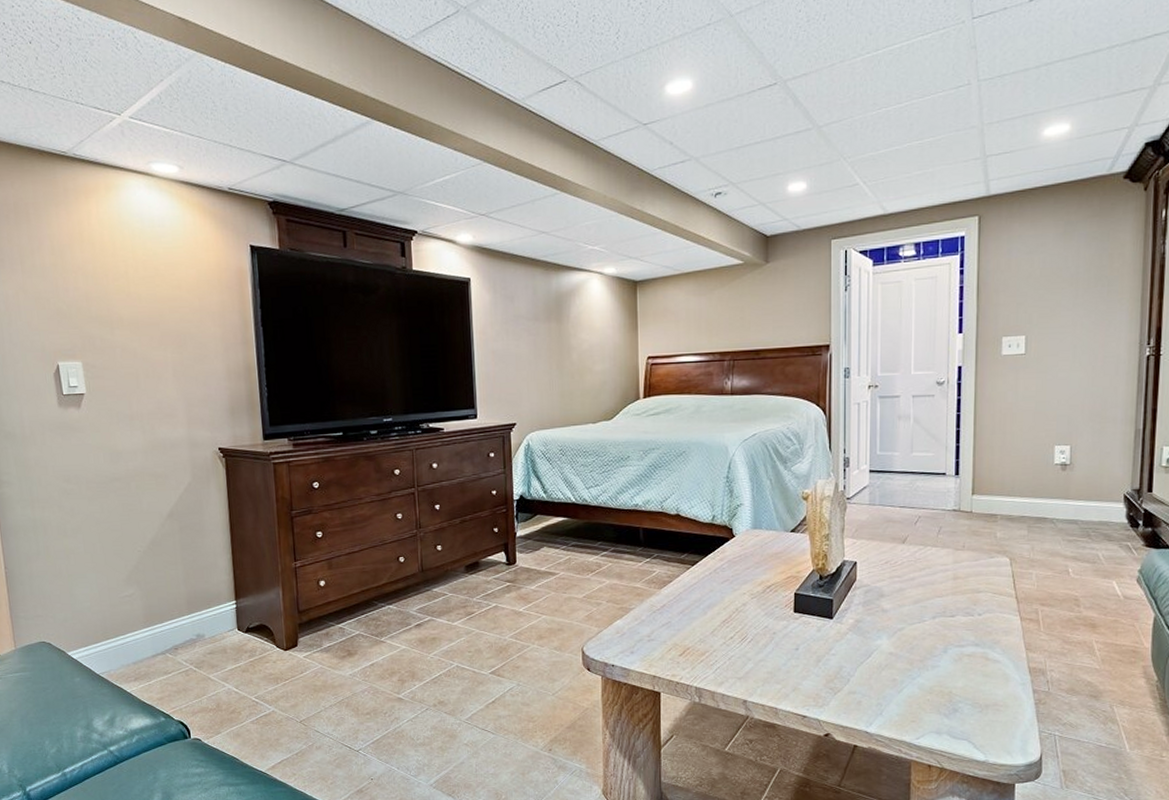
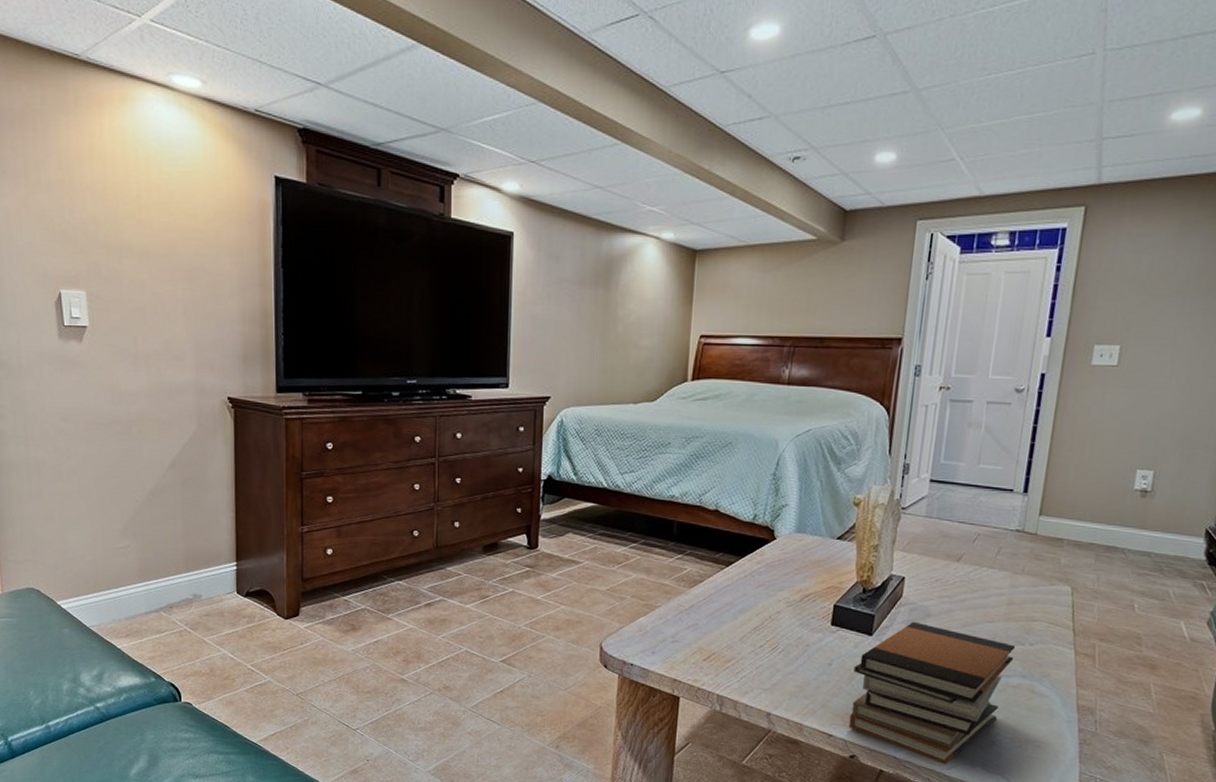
book stack: none [819,602,966,735] -> present [848,621,1016,764]

